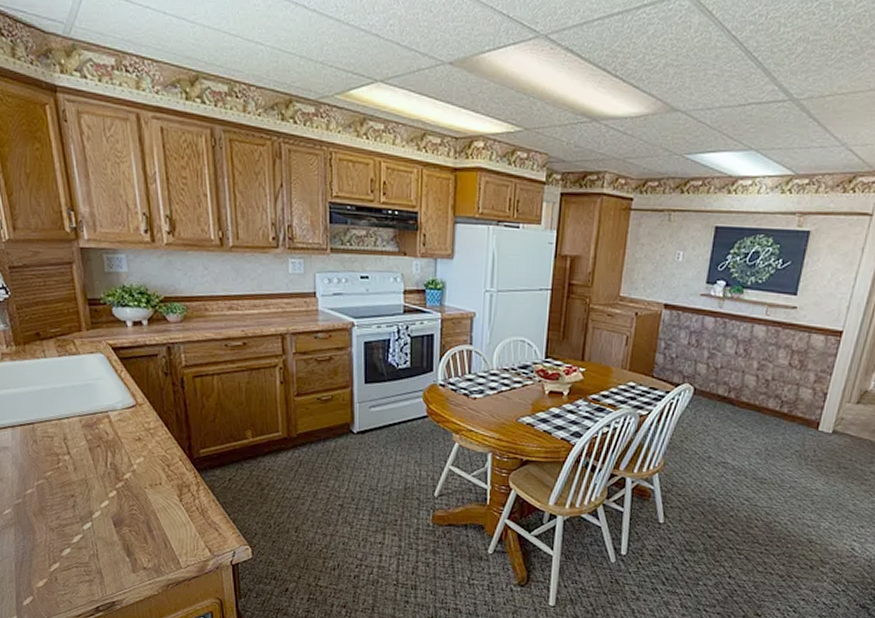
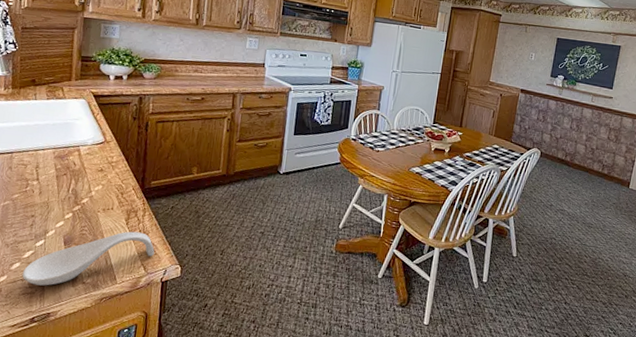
spoon rest: none [75,509,218,573] -> present [22,231,155,286]

